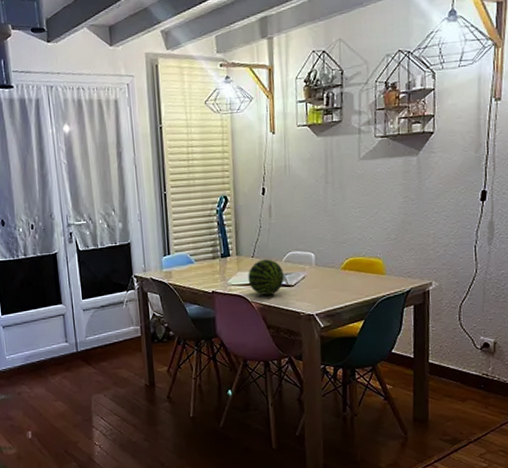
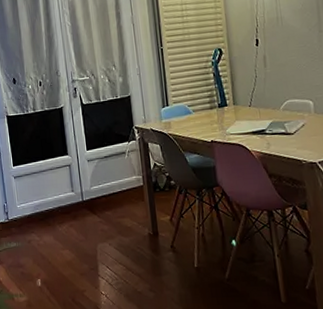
fruit: present [248,259,284,295] -> none [246,108,283,144]

